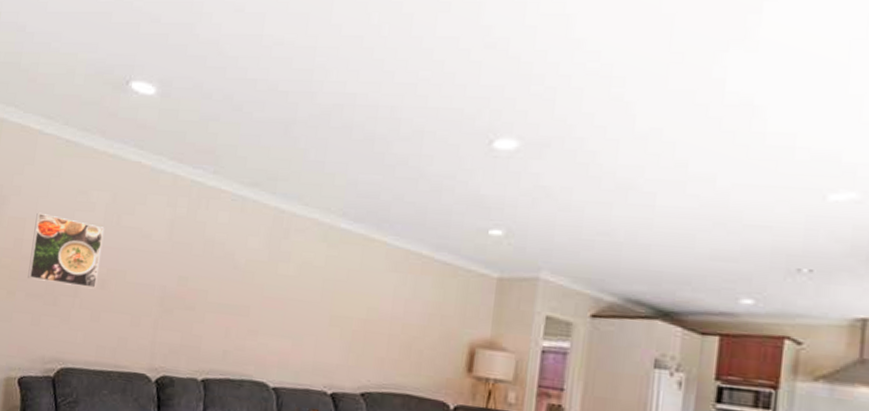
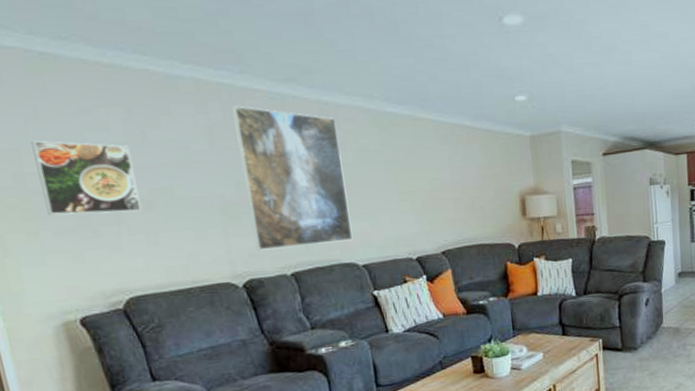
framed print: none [178,203,287,358] -> present [232,105,353,251]

